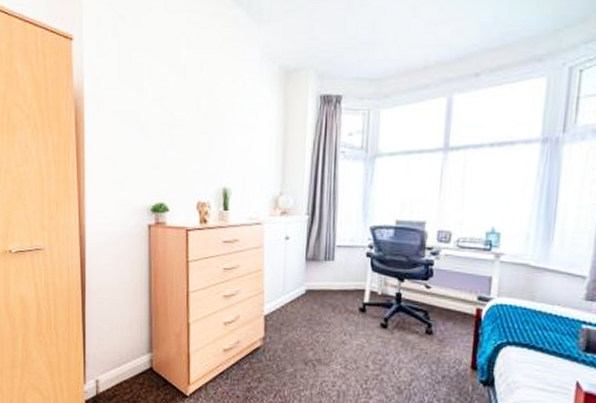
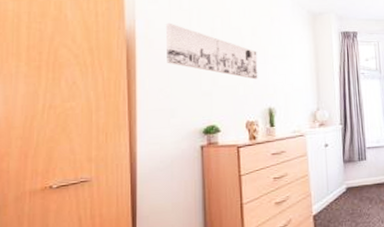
wall art: none [114,80,214,153] -> present [165,22,258,80]

